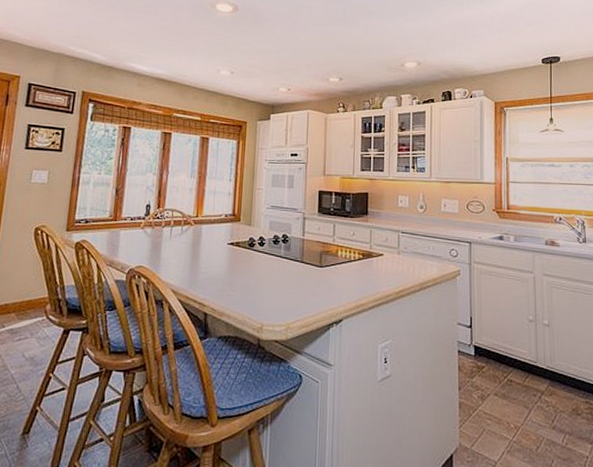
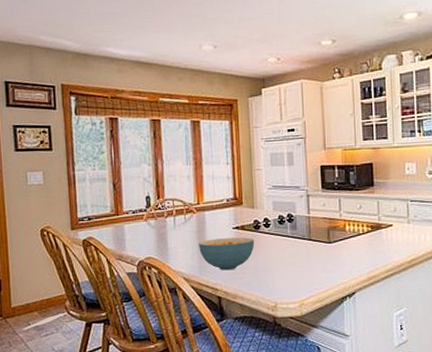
cereal bowl: none [191,253,248,287] -> present [199,237,255,271]

